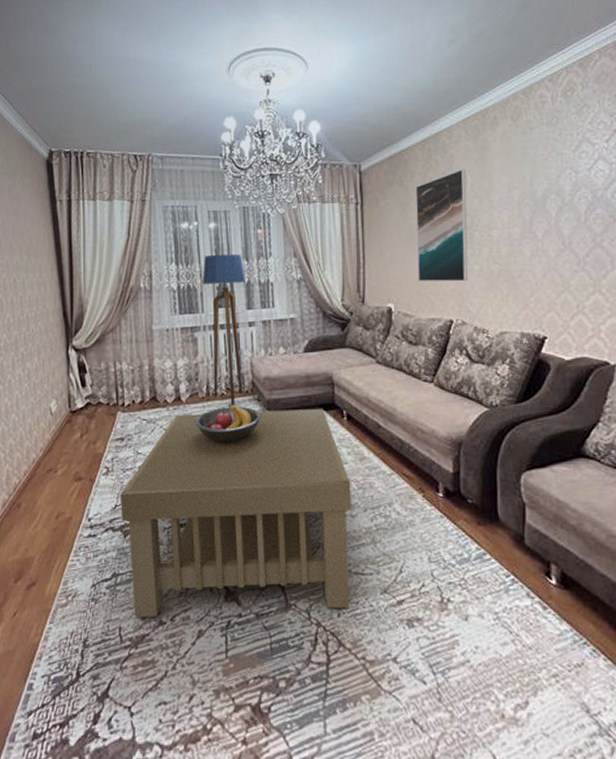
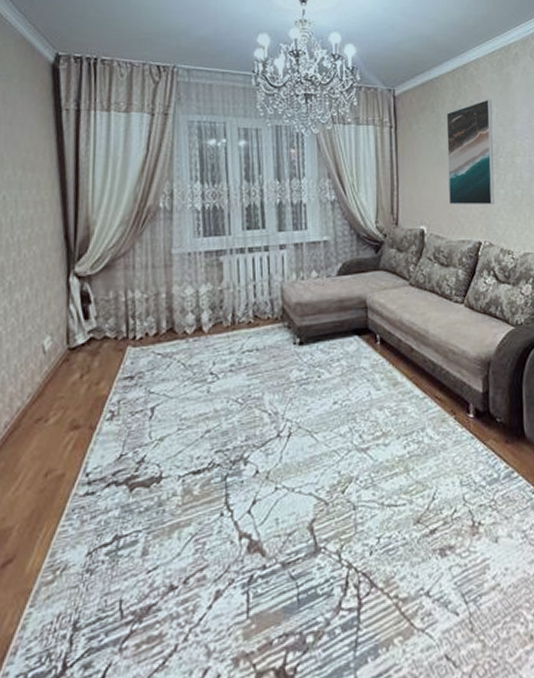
coffee table: present [121,408,352,618] -> none [127,333,385,586]
fruit bowl: present [195,404,261,442] -> none [218,333,291,375]
floor lamp: present [203,254,246,406] -> none [231,173,277,334]

